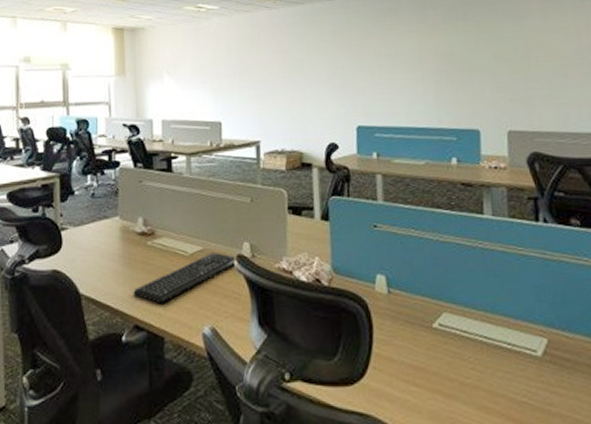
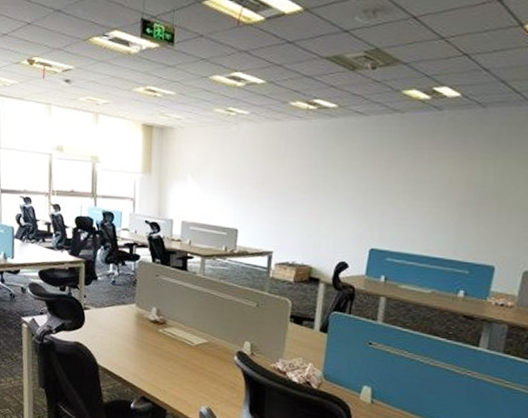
keyboard: present [133,253,237,305] -> none [143,346,237,383]

